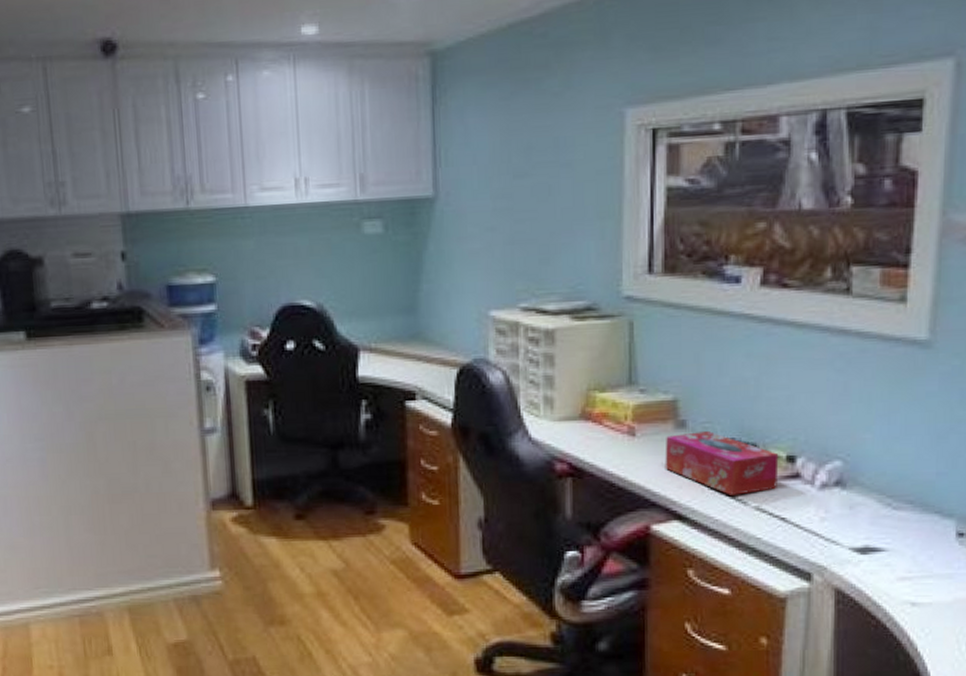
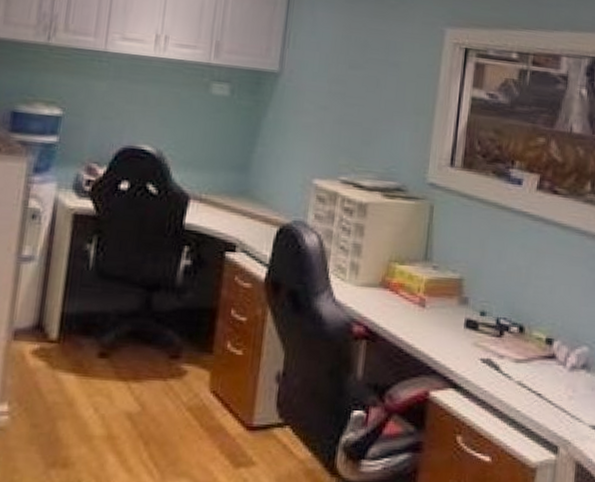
tissue box: present [665,431,779,495] -> none [447,309,540,370]

